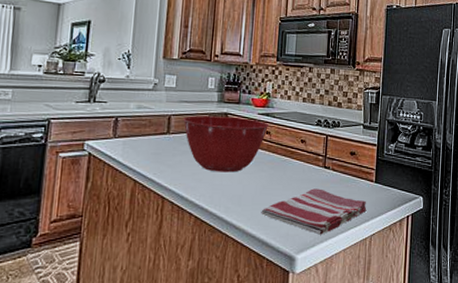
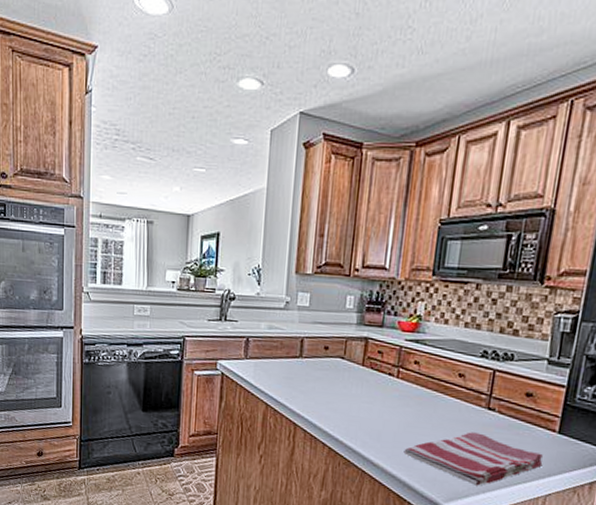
mixing bowl: present [183,115,268,173] -> none [317,339,418,405]

